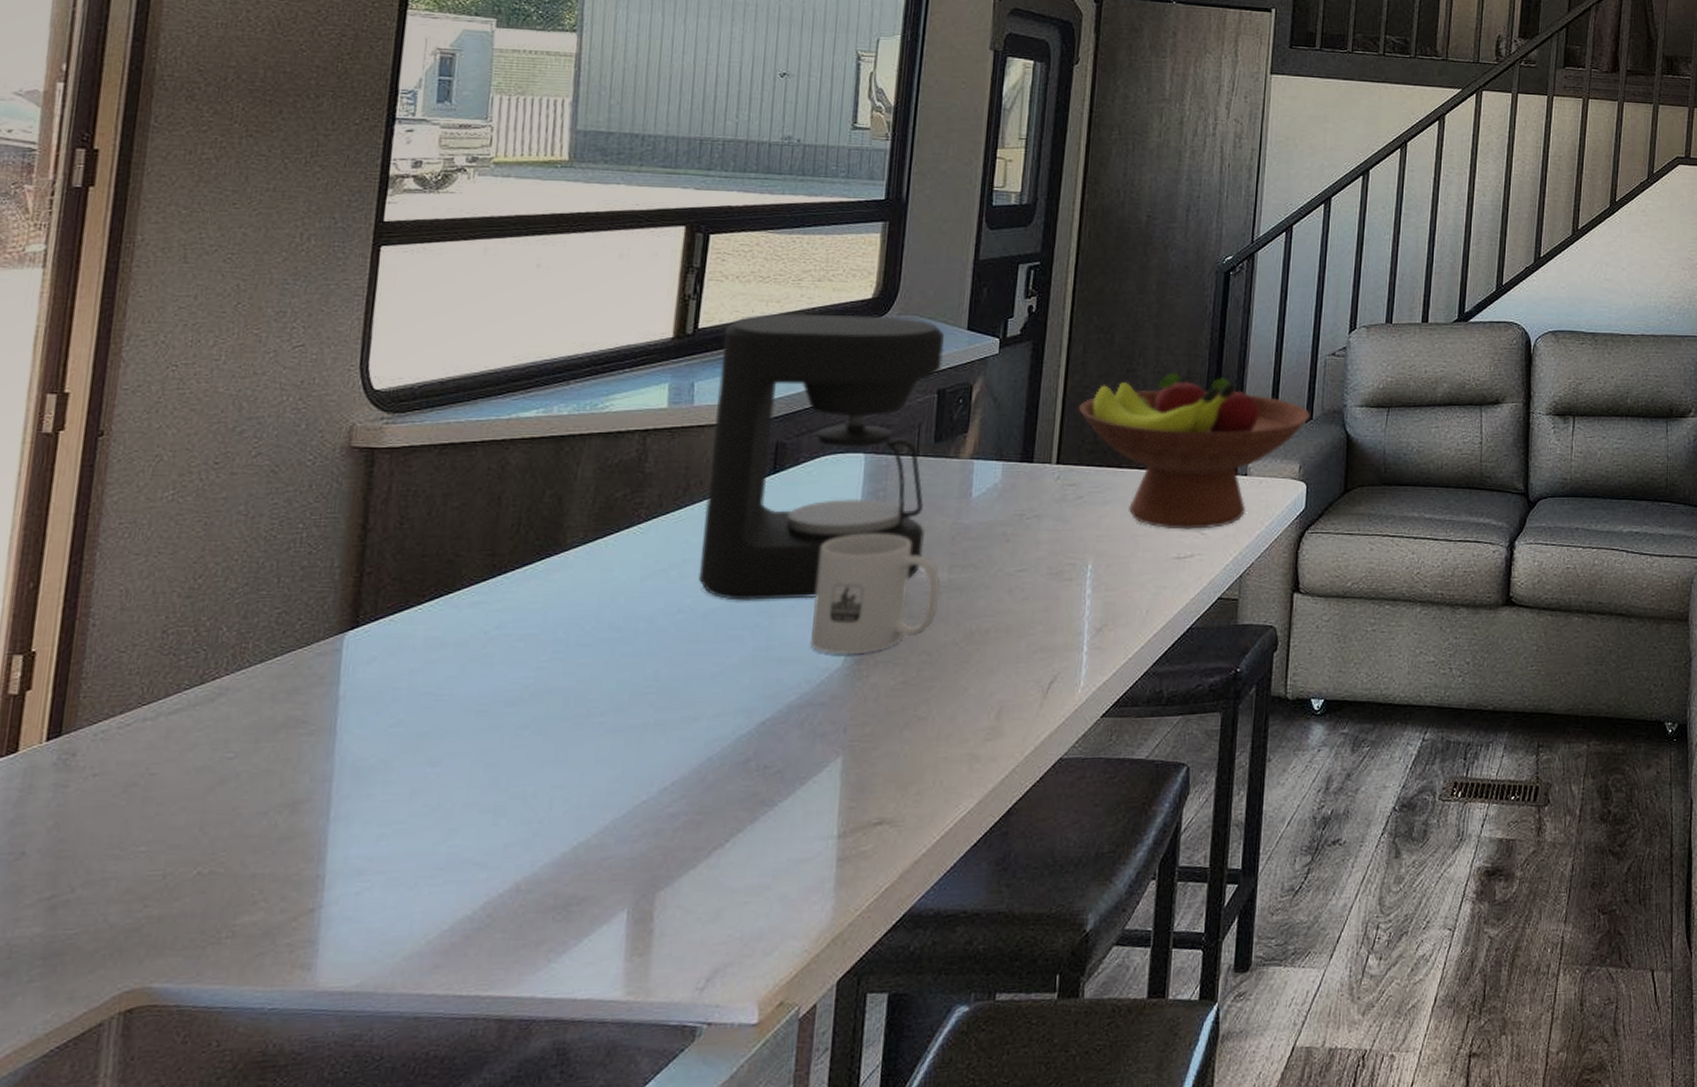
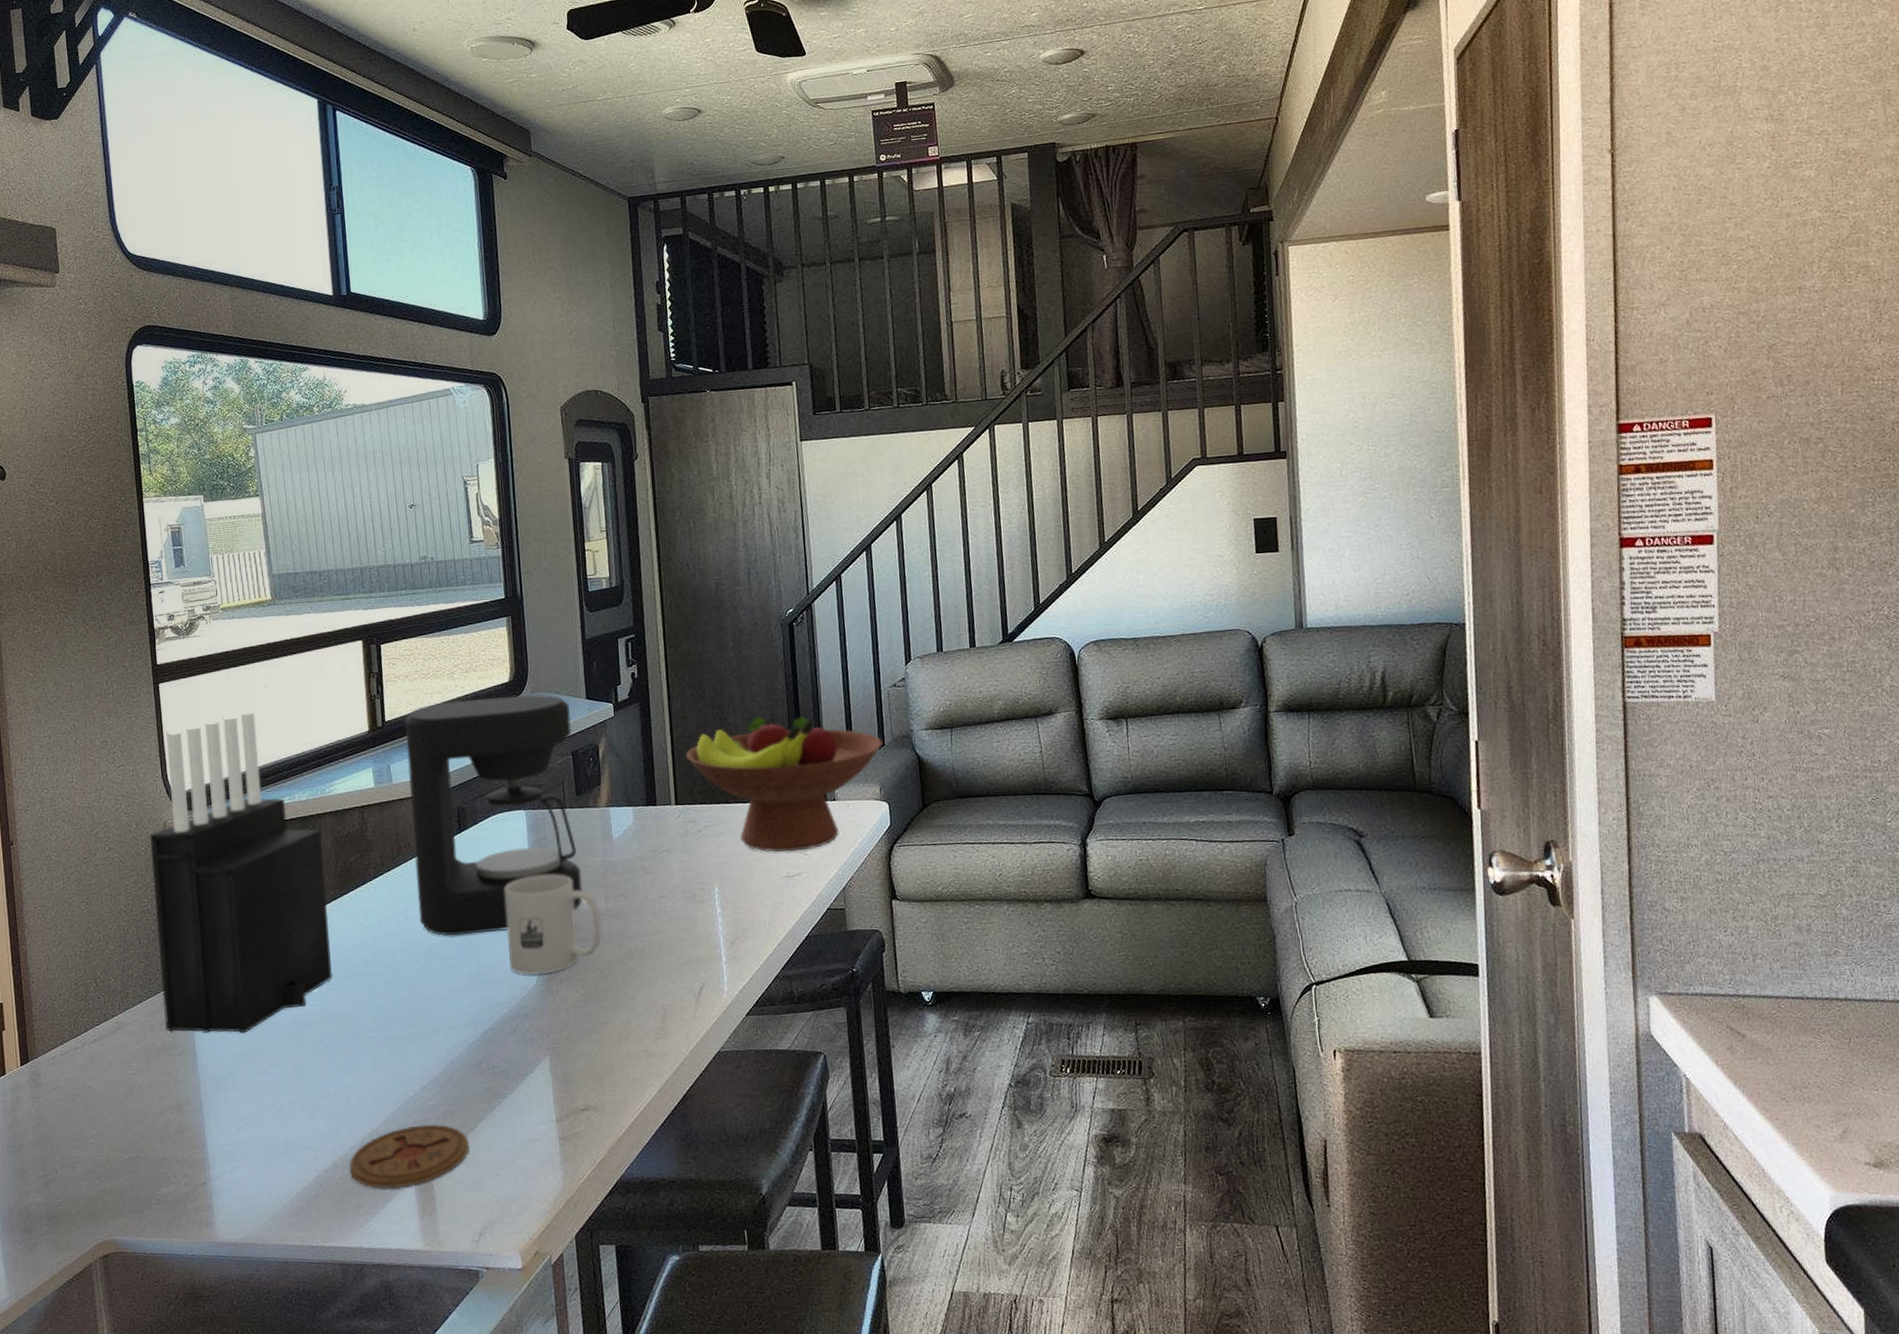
knife block: none [295,293,583,710] -> present [150,709,333,1034]
coaster: none [536,837,714,921] -> present [348,1124,469,1189]

